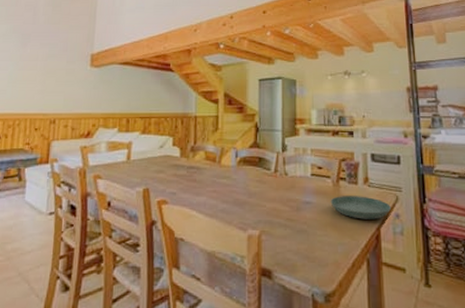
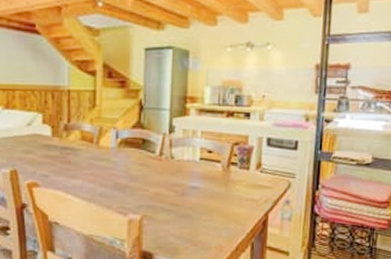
saucer: present [330,196,391,219] -> none [218,181,282,205]

